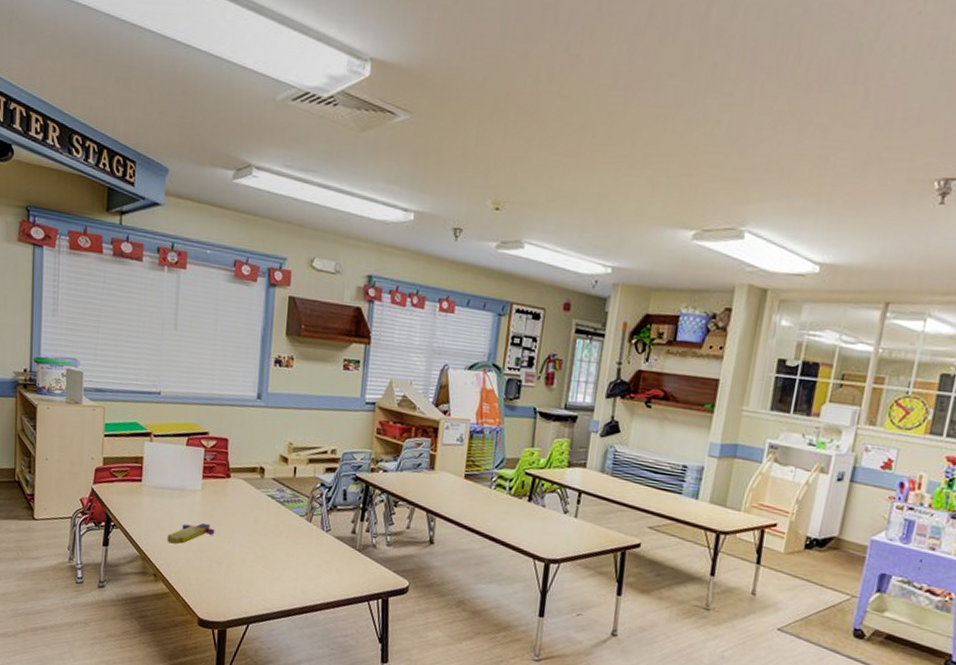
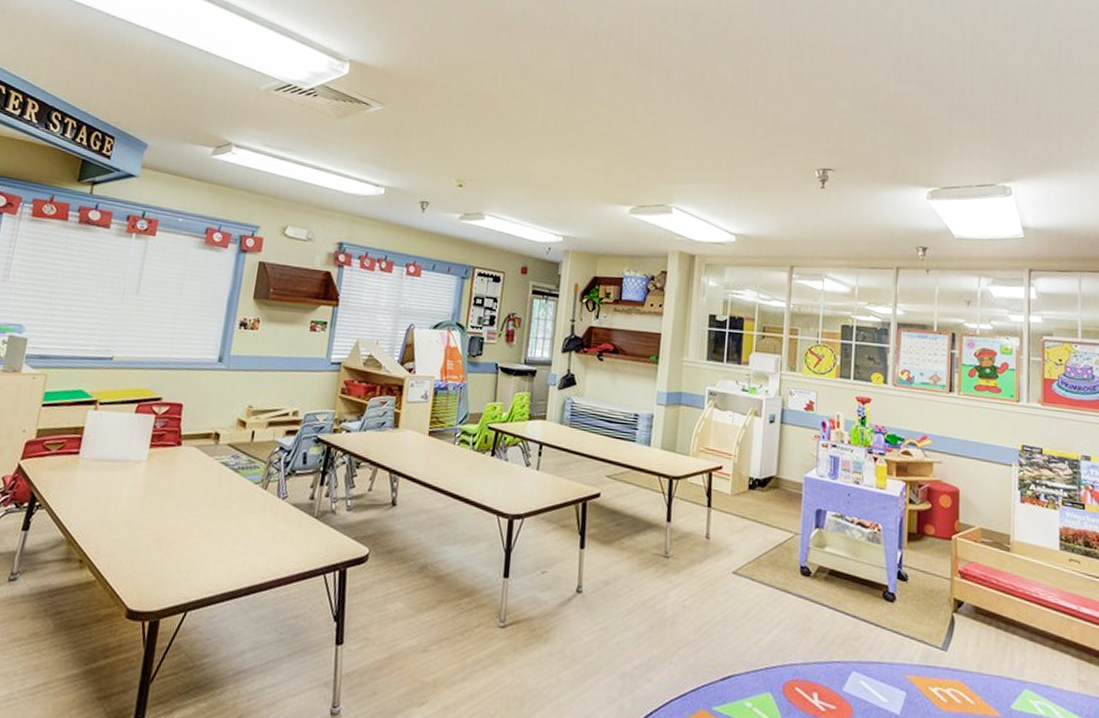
toy sword: present [167,522,215,544] -> none [100,496,158,523]

